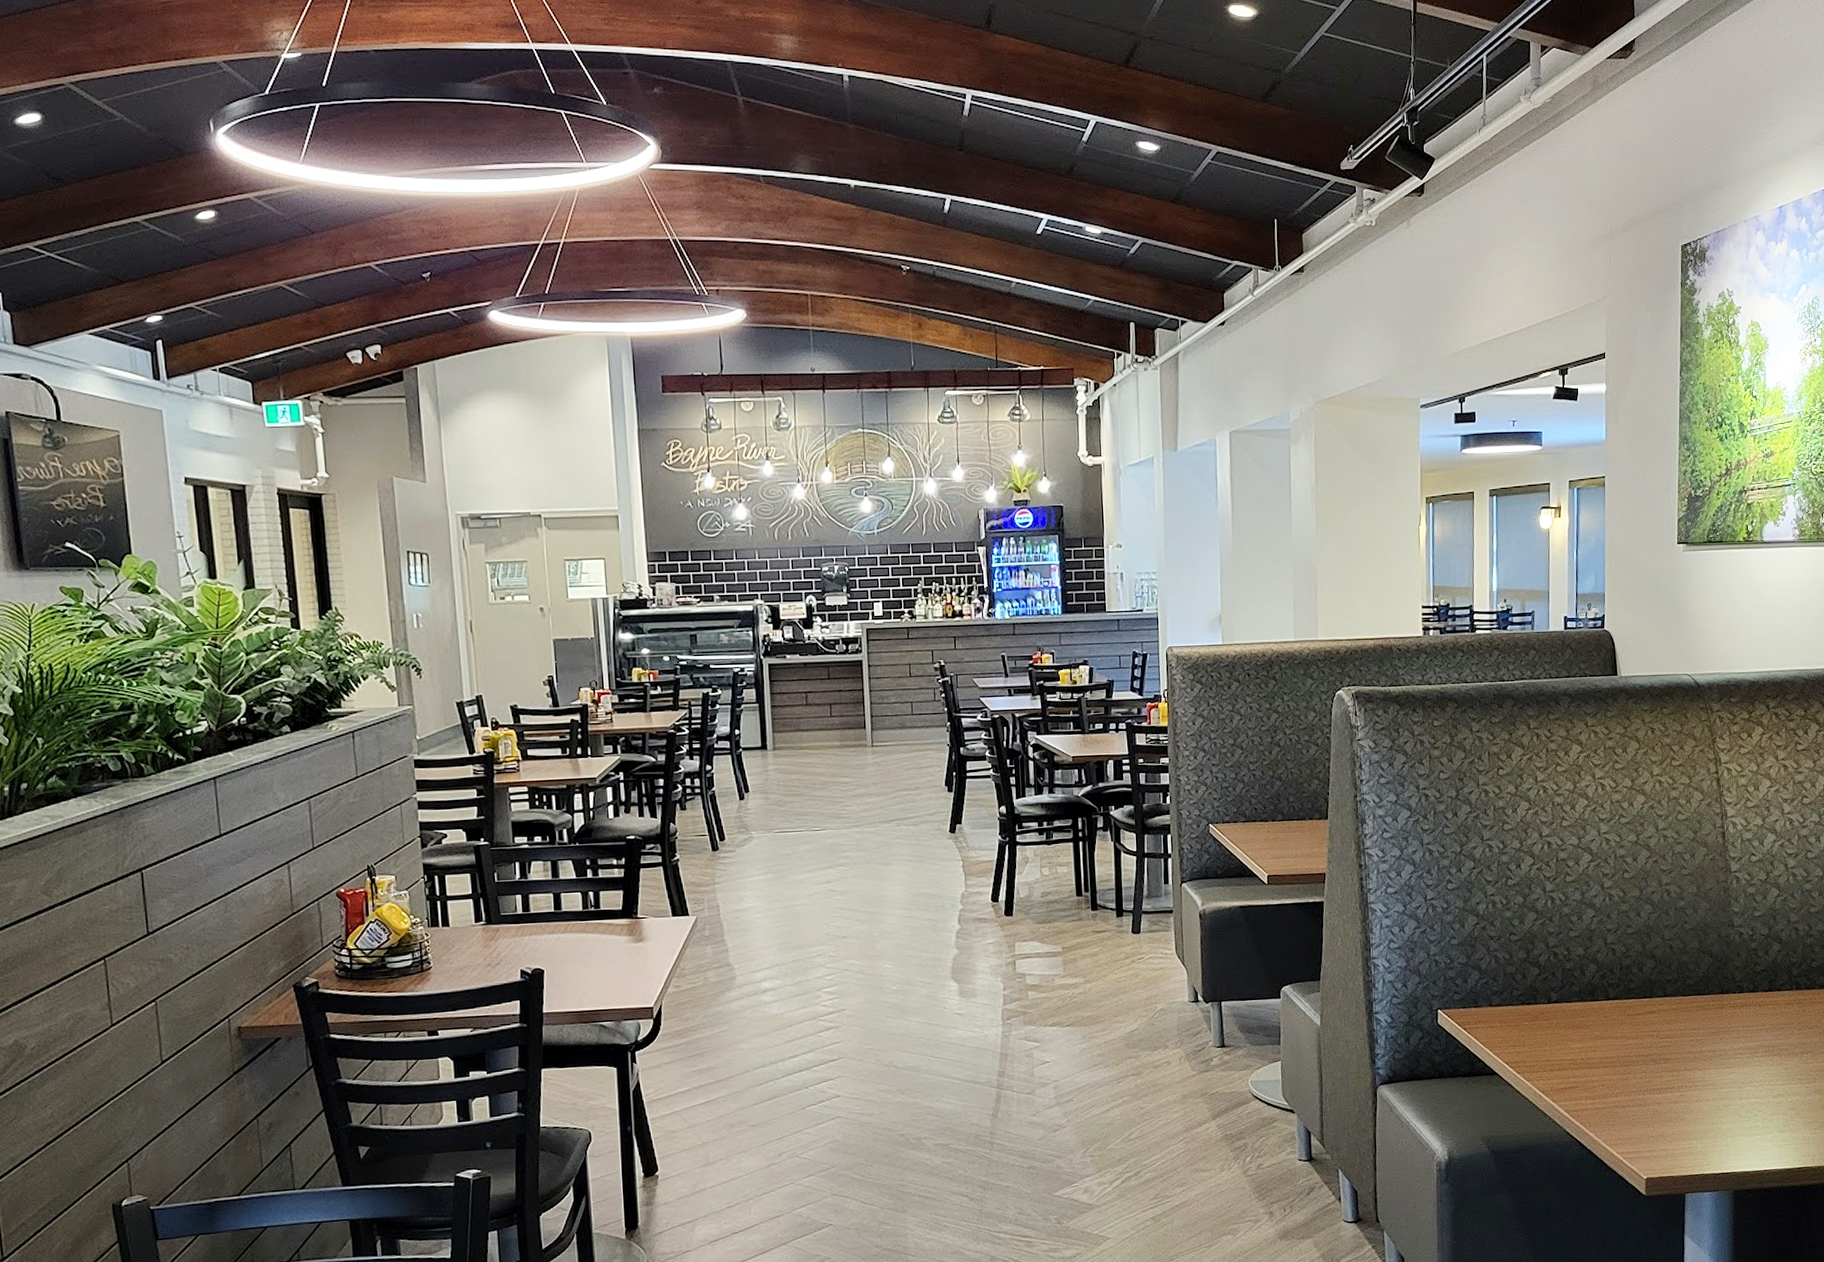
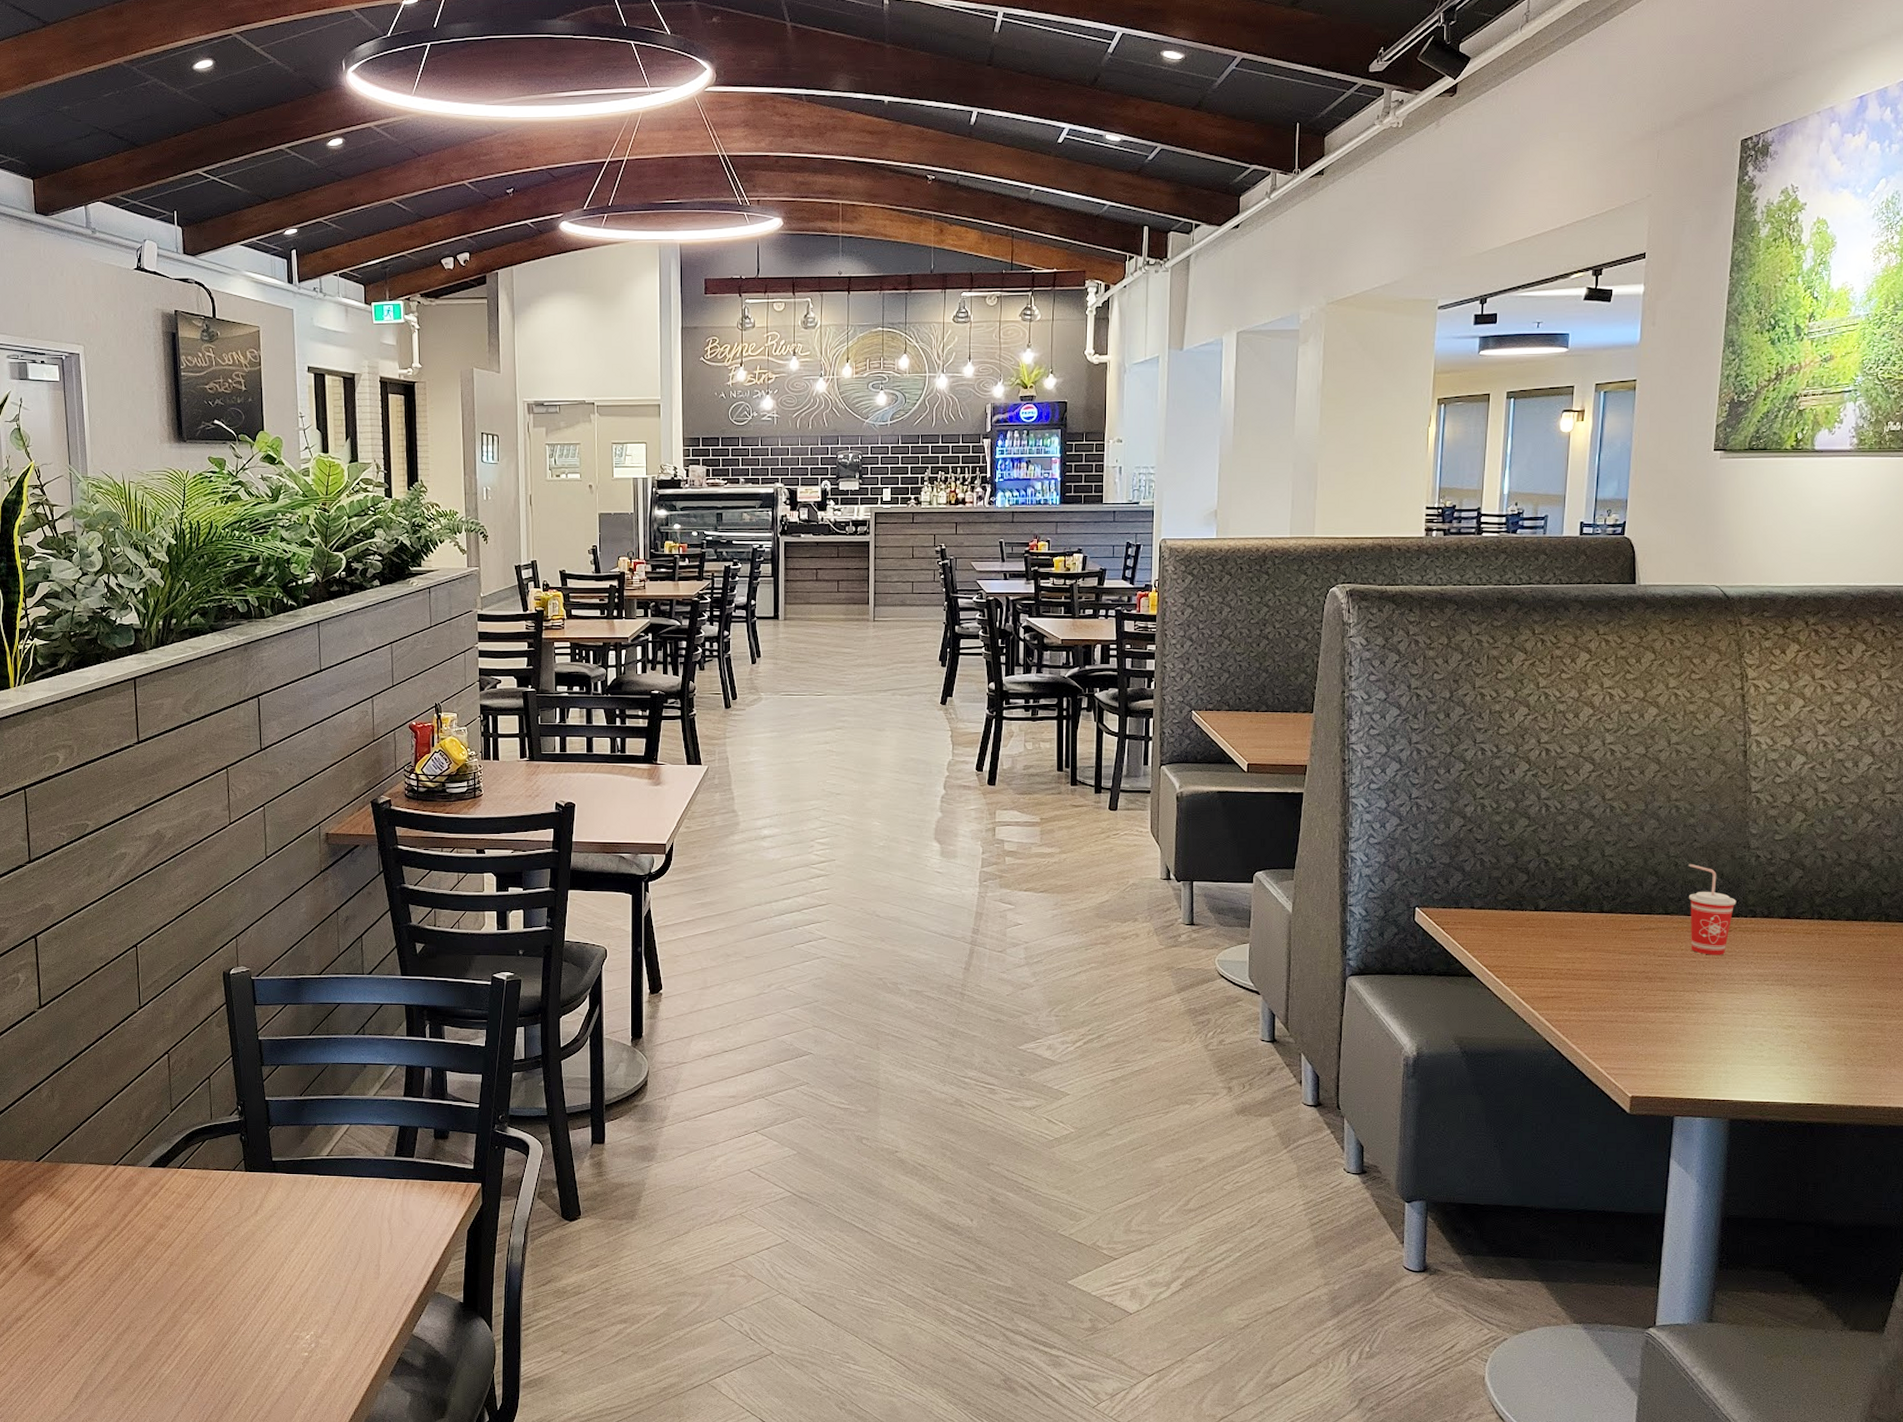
beverage cup: none [1682,945,1726,1033] -> present [1688,863,1737,955]

